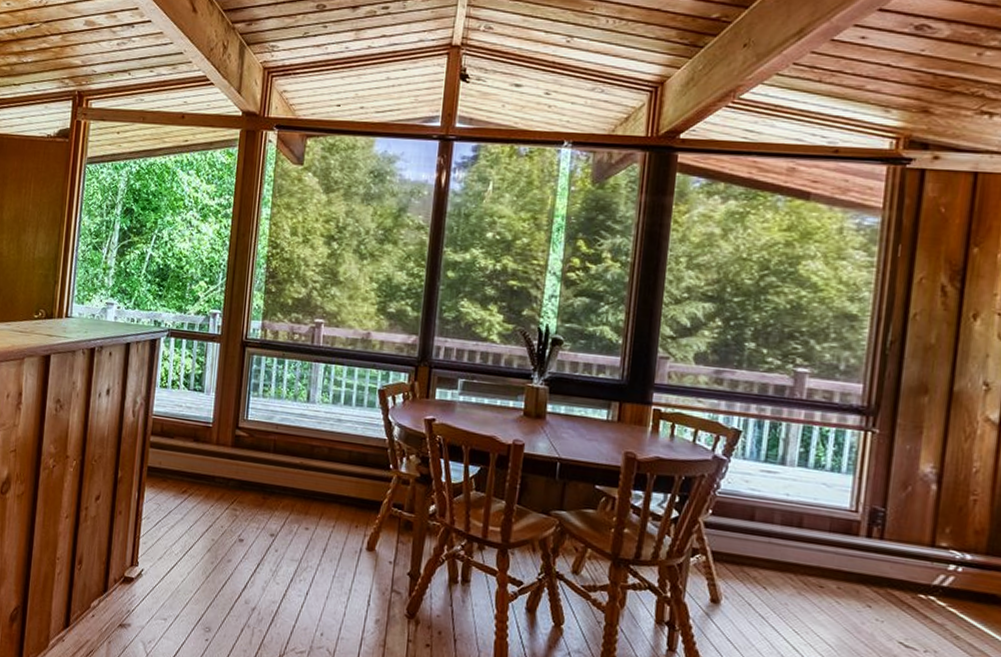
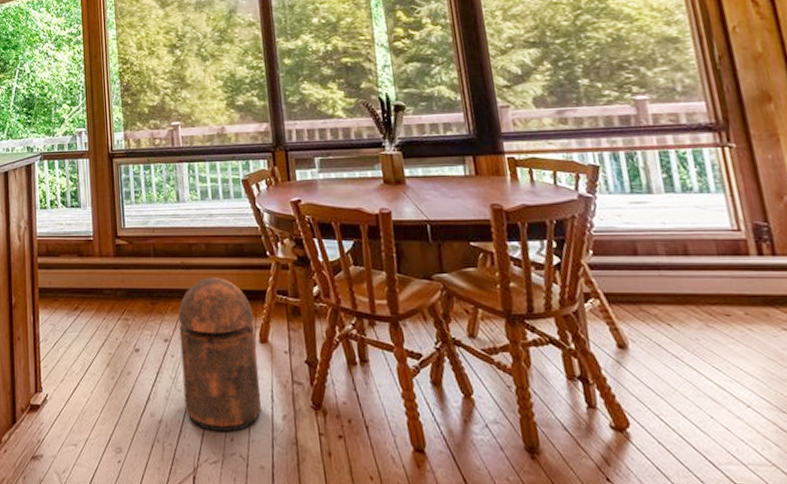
trash can: none [280,481,365,628] -> present [178,278,262,433]

